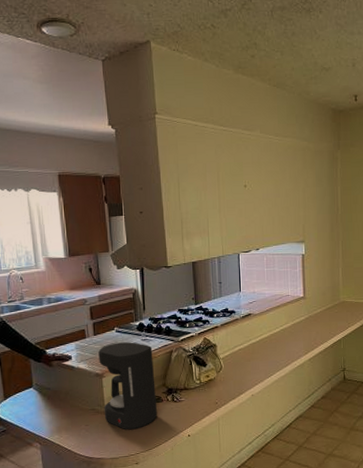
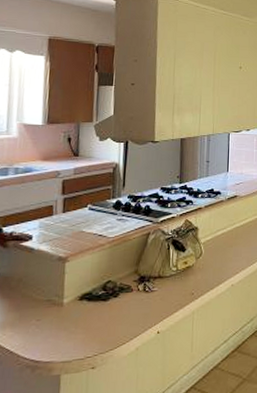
coffee maker: present [98,342,158,430] -> none [61,222,128,326]

